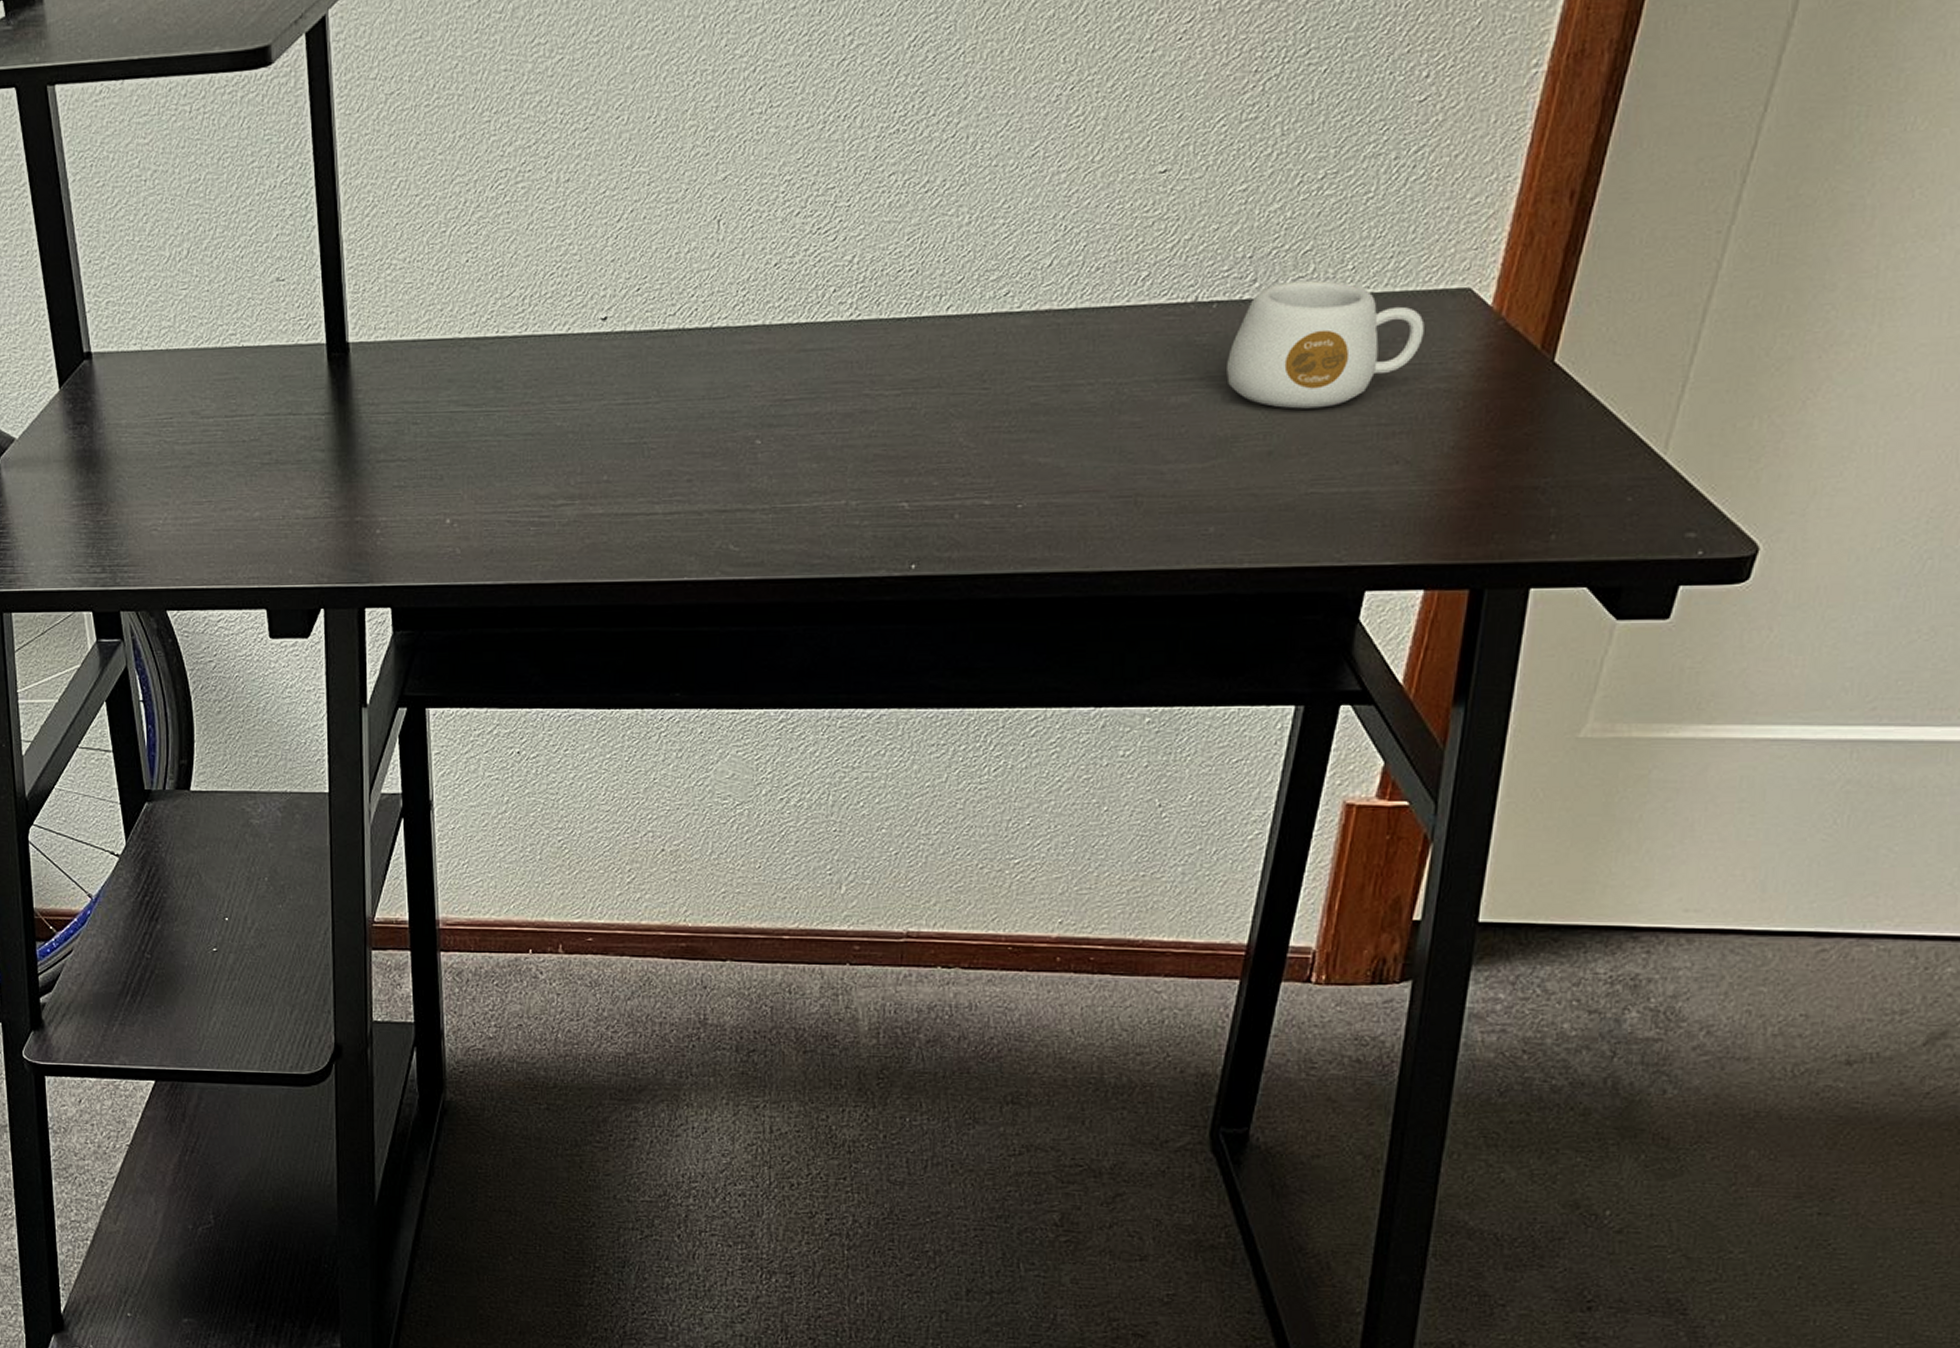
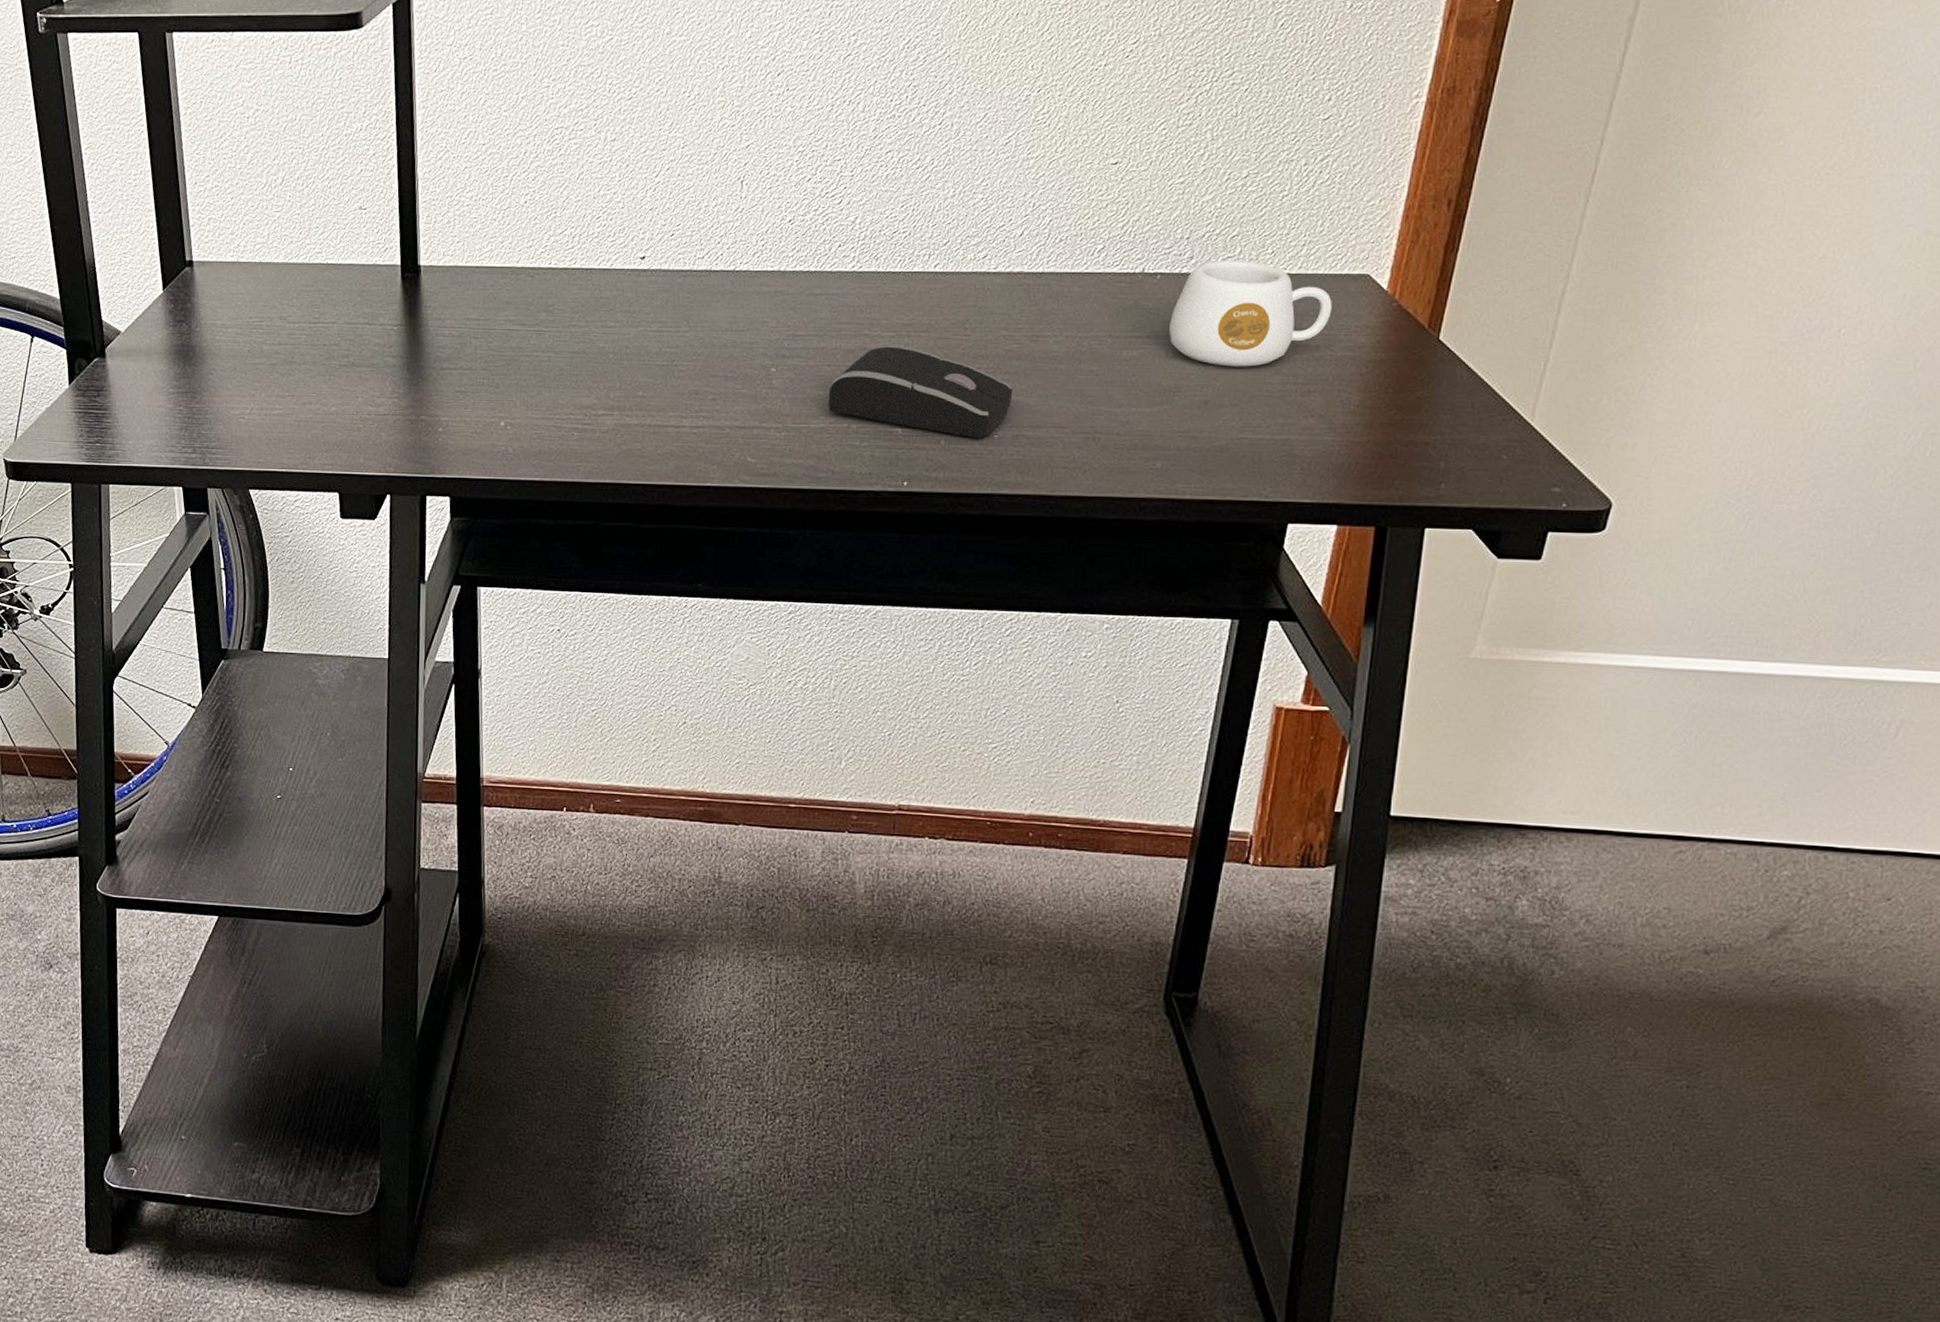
computer mouse: none [822,405,1040,510] -> present [828,345,1013,439]

